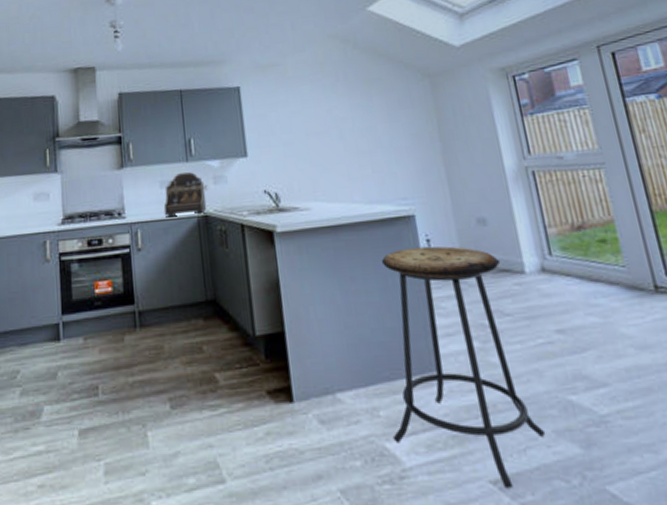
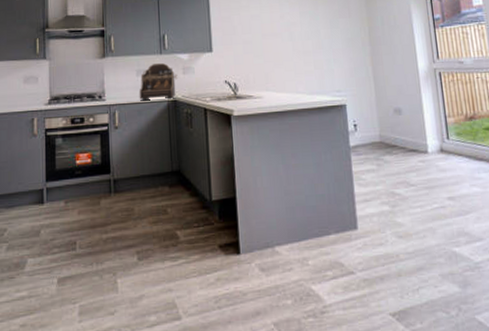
bar stool: present [382,246,546,489] -> none [317,130,435,319]

